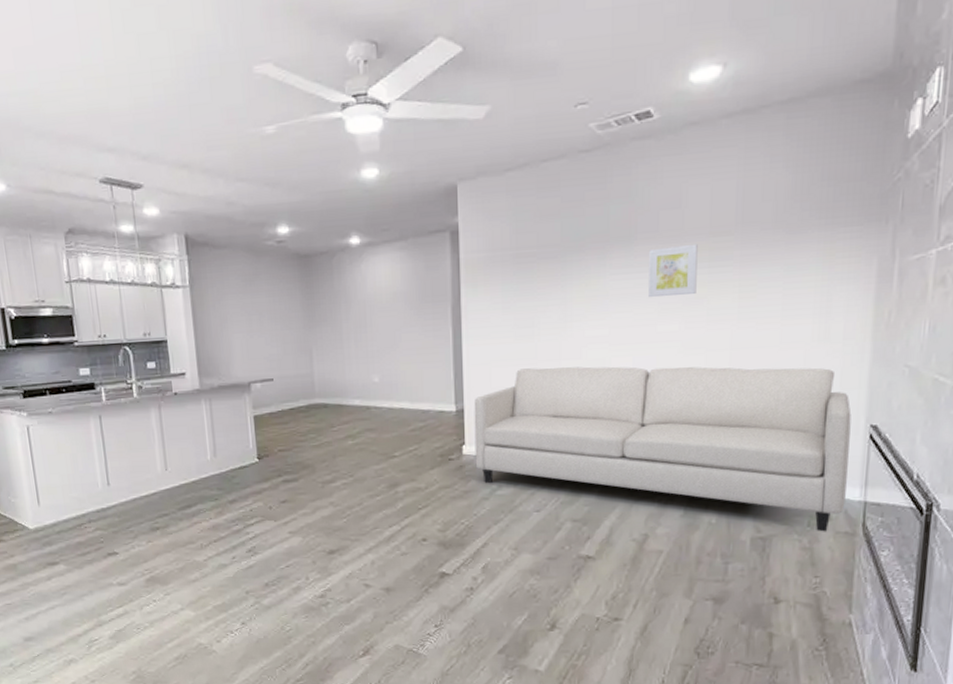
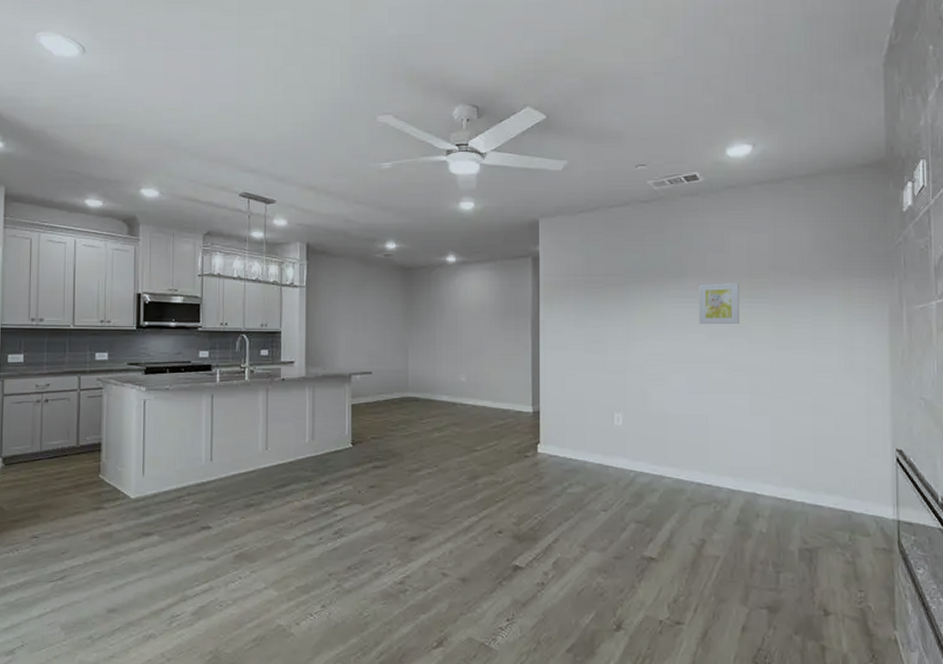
sofa: present [474,366,852,532] -> none [548,378,881,547]

